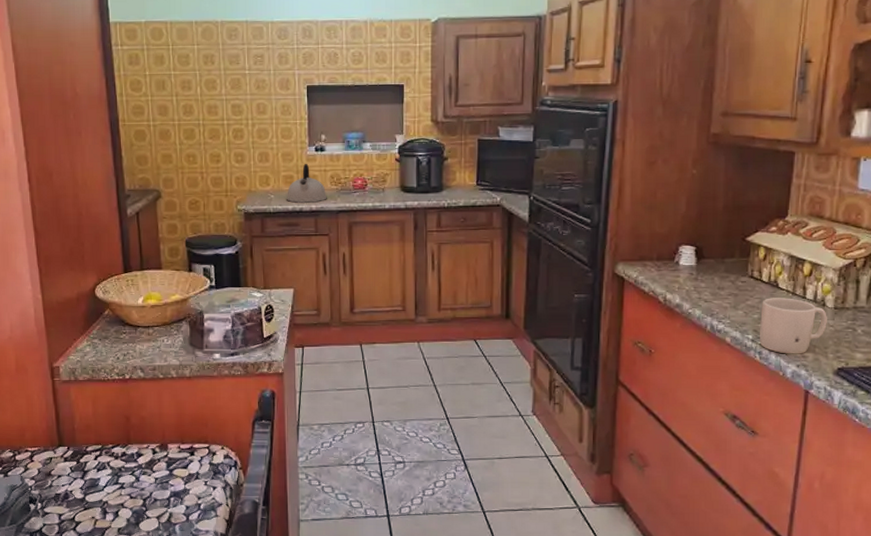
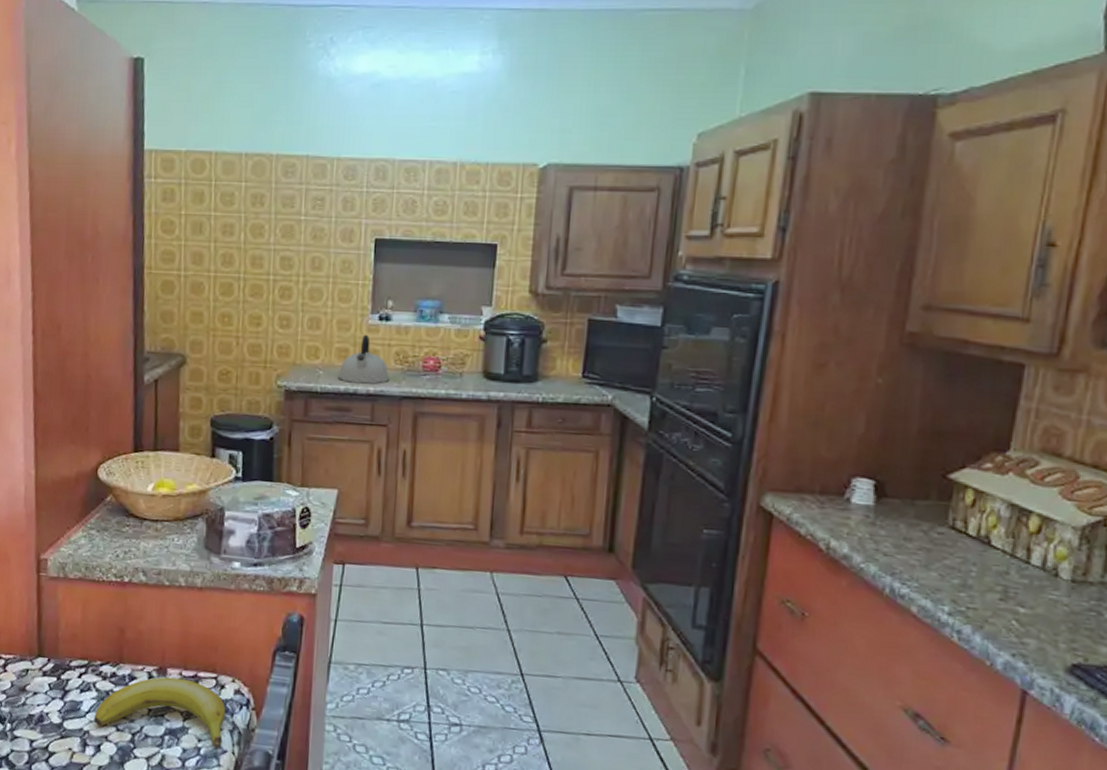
banana: none [110,451,219,502] -> present [94,677,226,747]
mug: present [759,298,827,354] -> none [958,558,1060,640]

